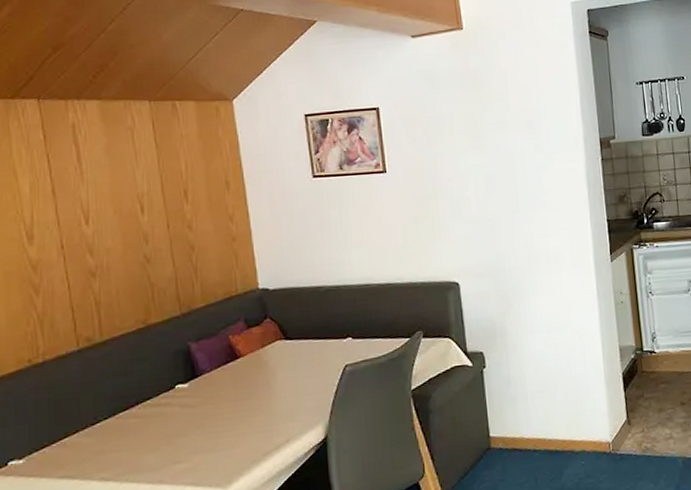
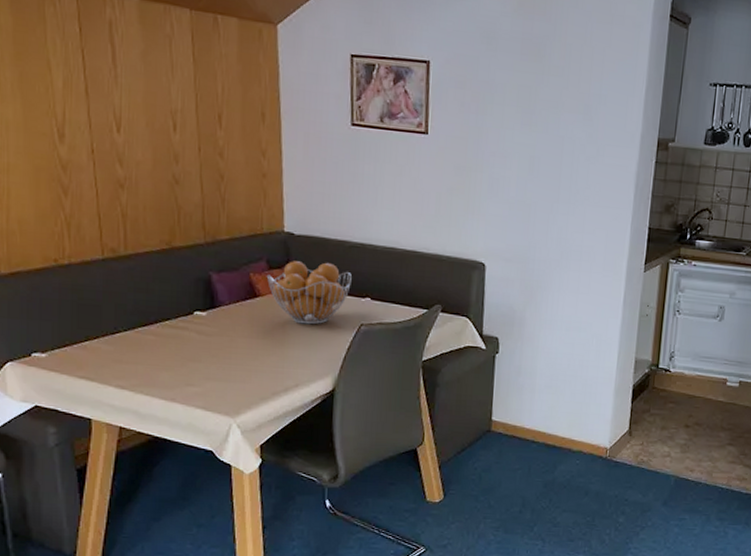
fruit basket: none [245,310,331,377] -> present [266,261,352,325]

